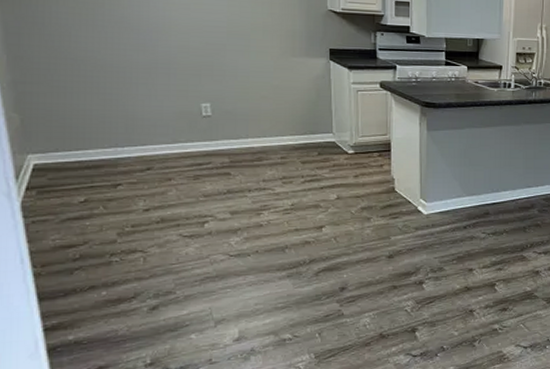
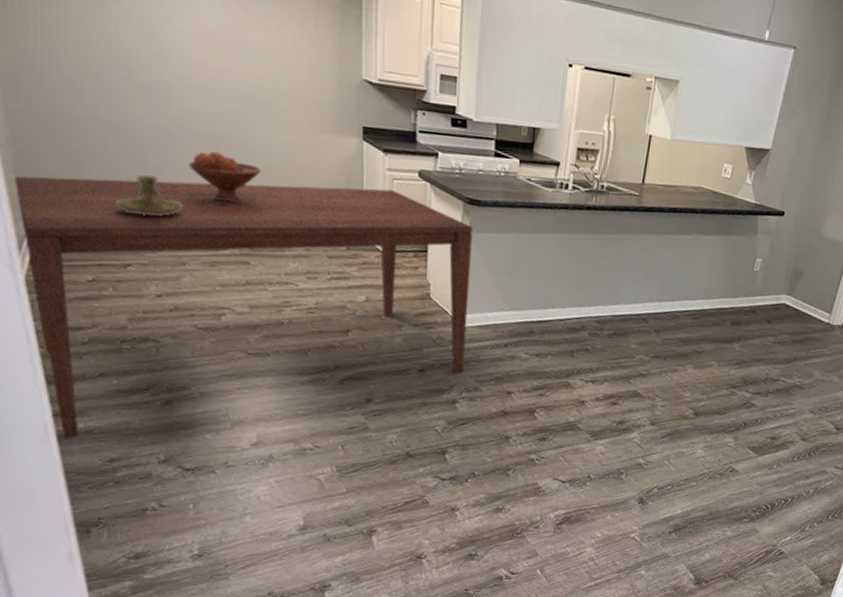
dining table: none [13,100,430,352] -> present [14,176,473,439]
candle holder: none [107,105,169,140] -> present [115,175,183,217]
fruit bowl: none [175,79,240,122] -> present [189,151,262,203]

